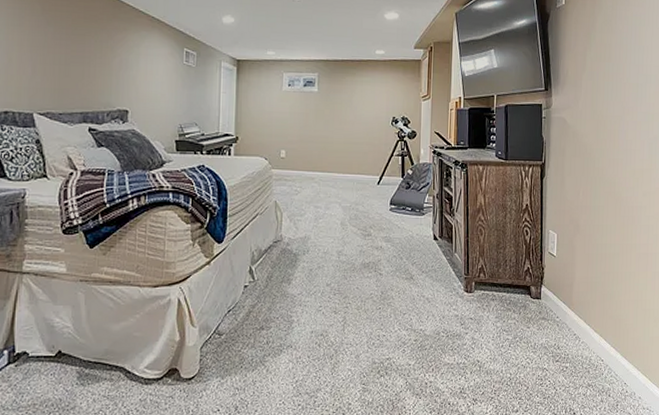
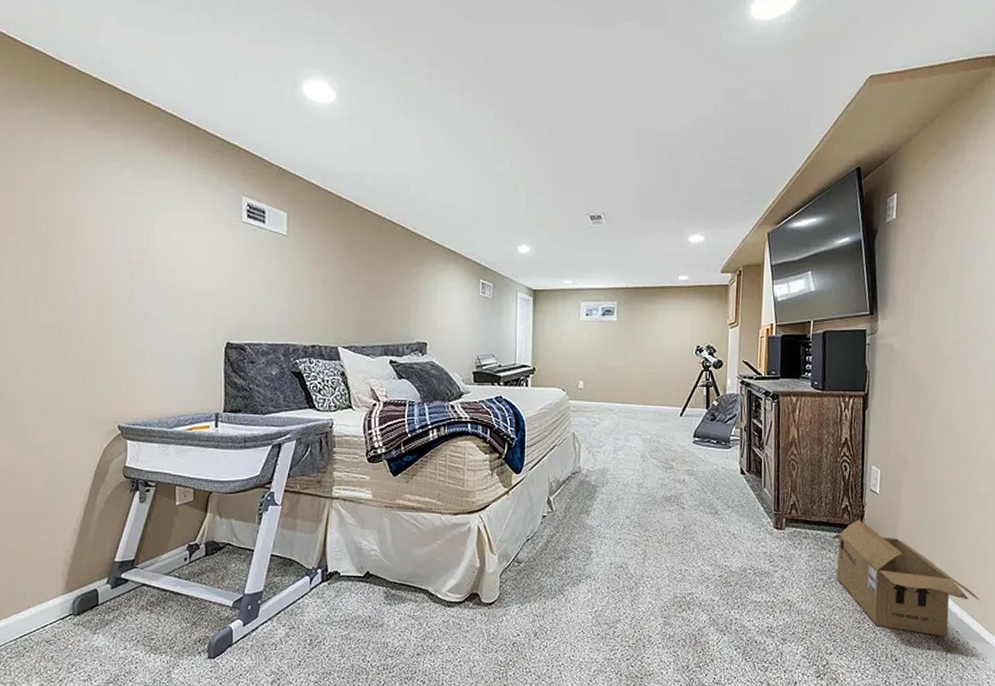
cardboard box: none [515,281,643,389] -> present [831,520,980,637]

